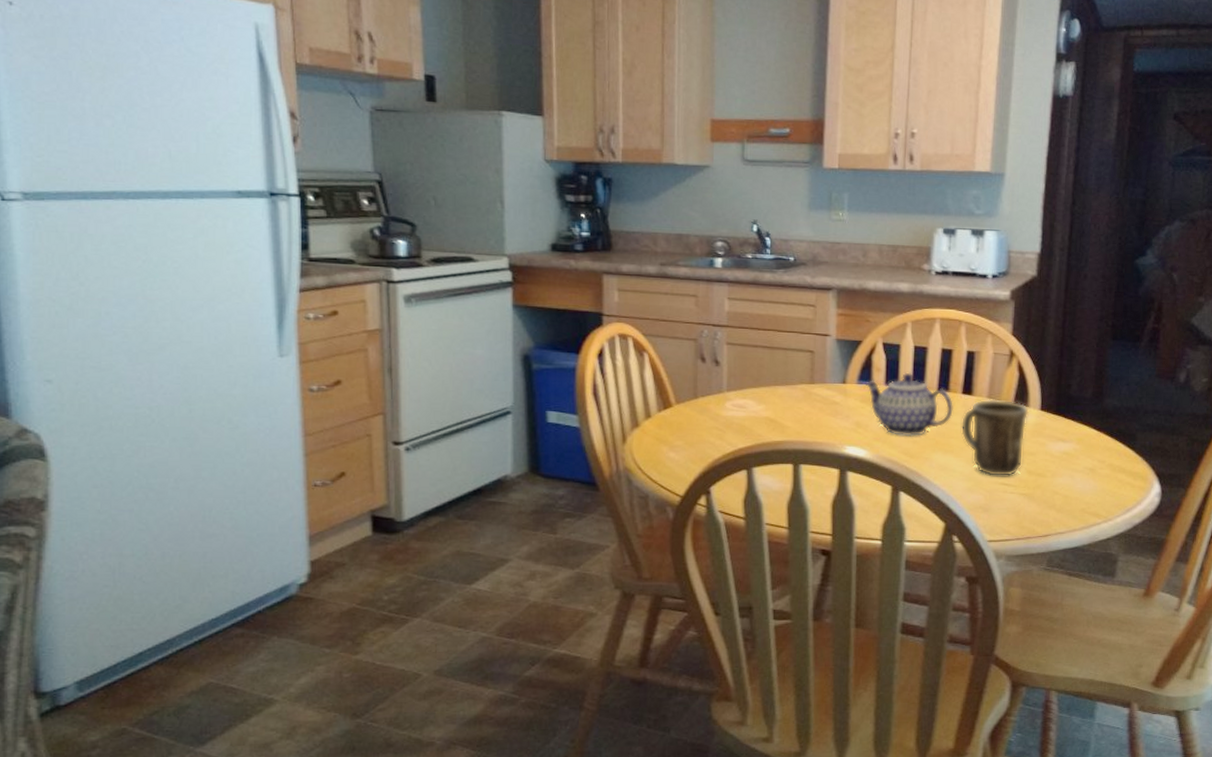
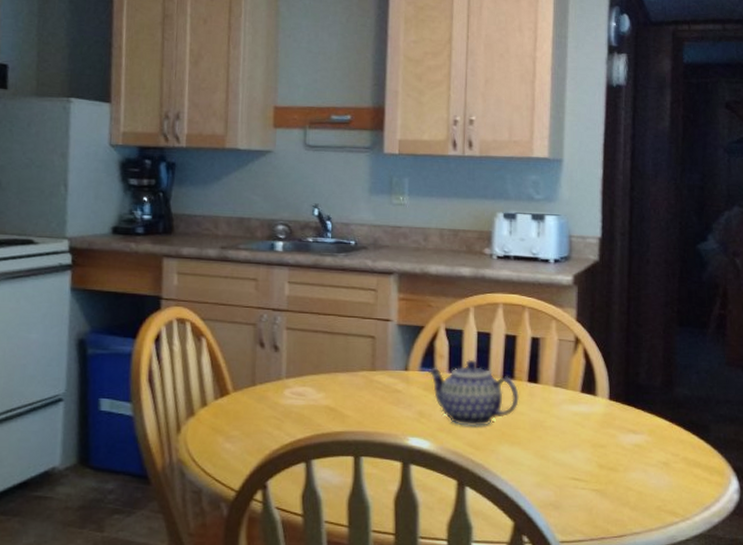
mug: present [960,399,1029,477] -> none [527,387,597,471]

